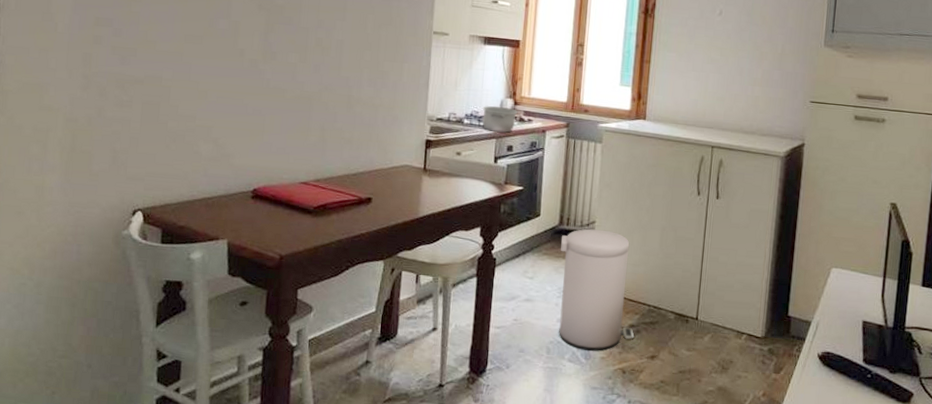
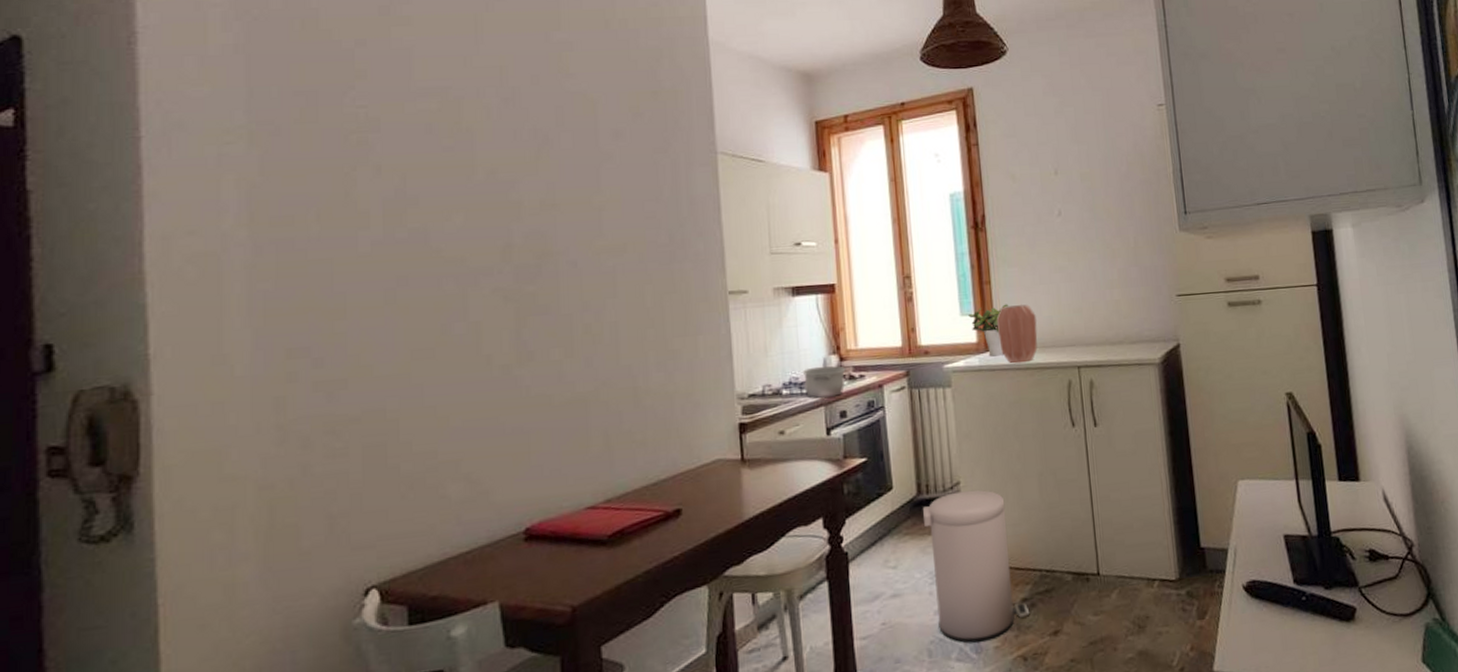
potted plant: none [626,81,663,125] -> present [968,304,1009,356]
vase: none [649,84,684,135] -> present [996,304,1038,364]

